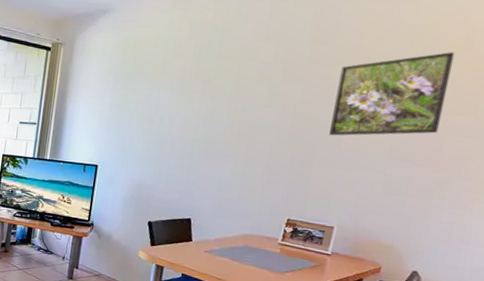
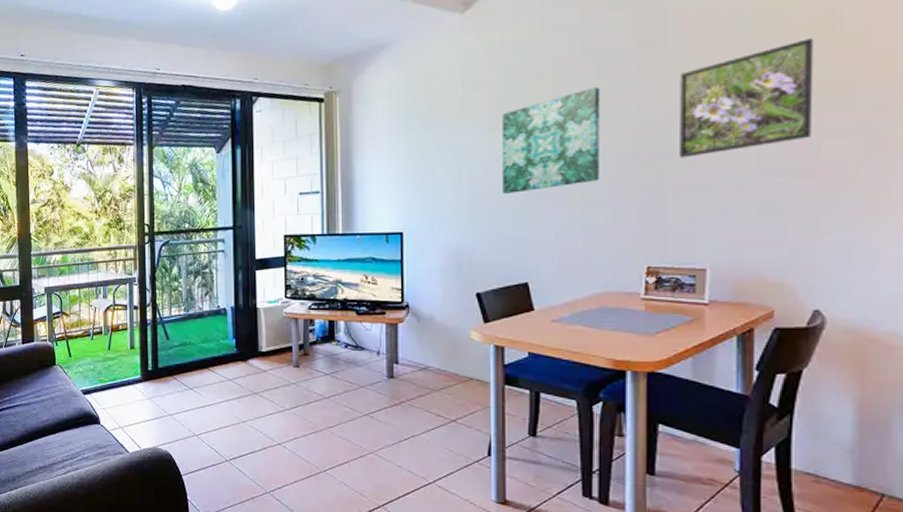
wall art: none [183,68,276,146] -> present [502,86,601,194]

